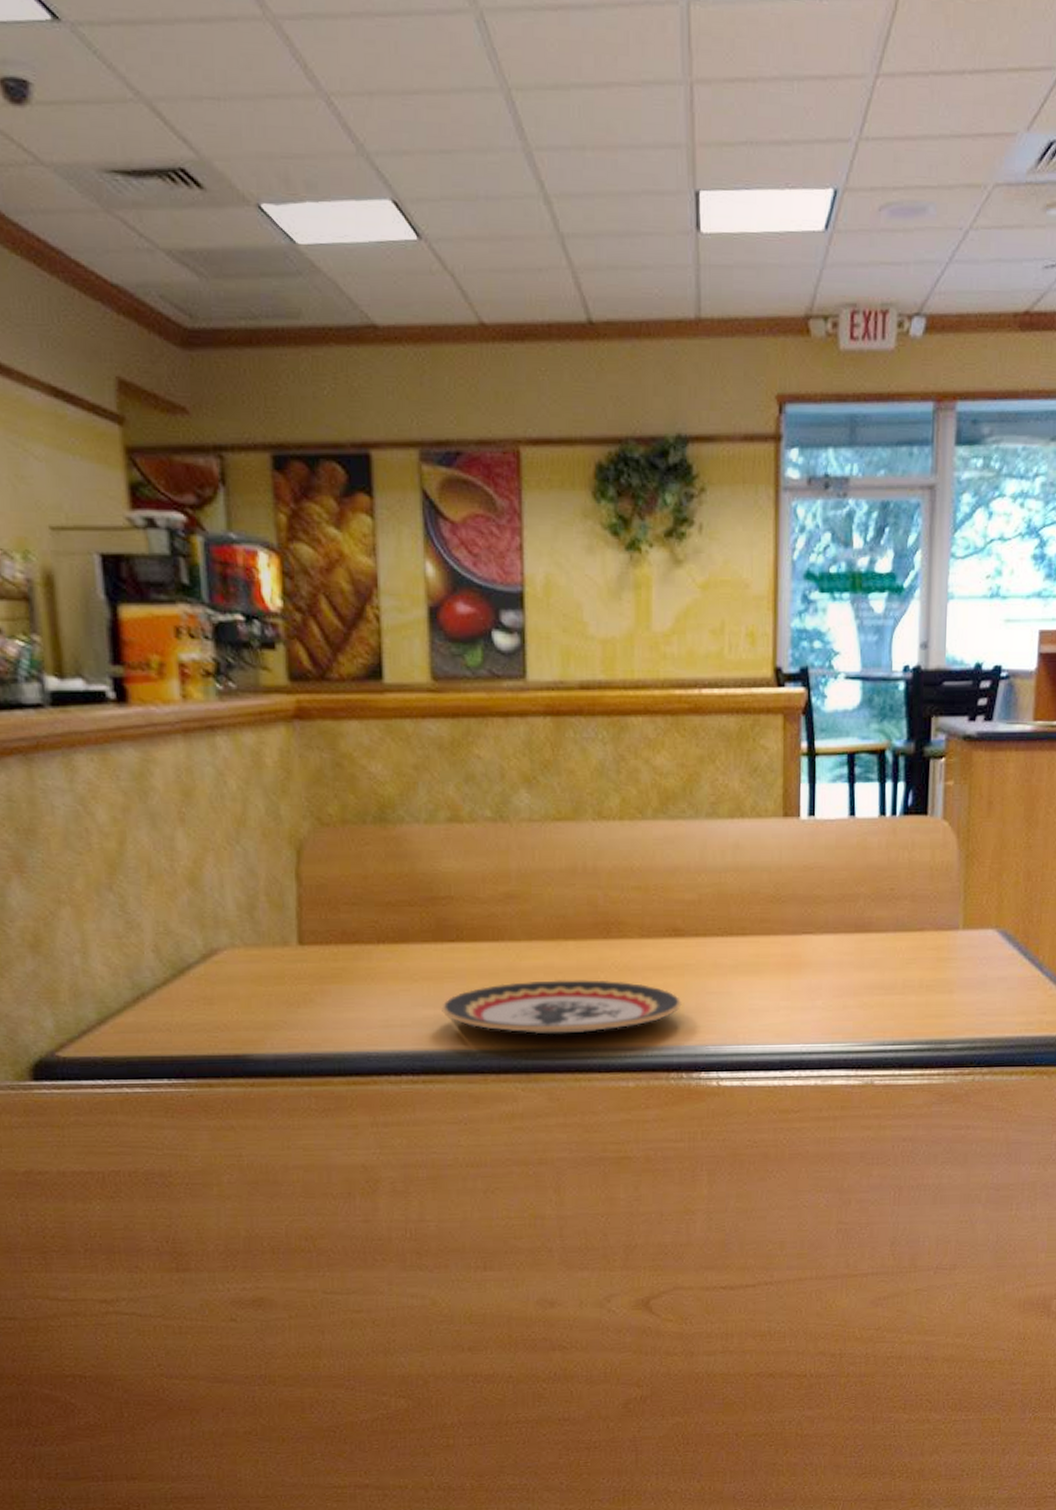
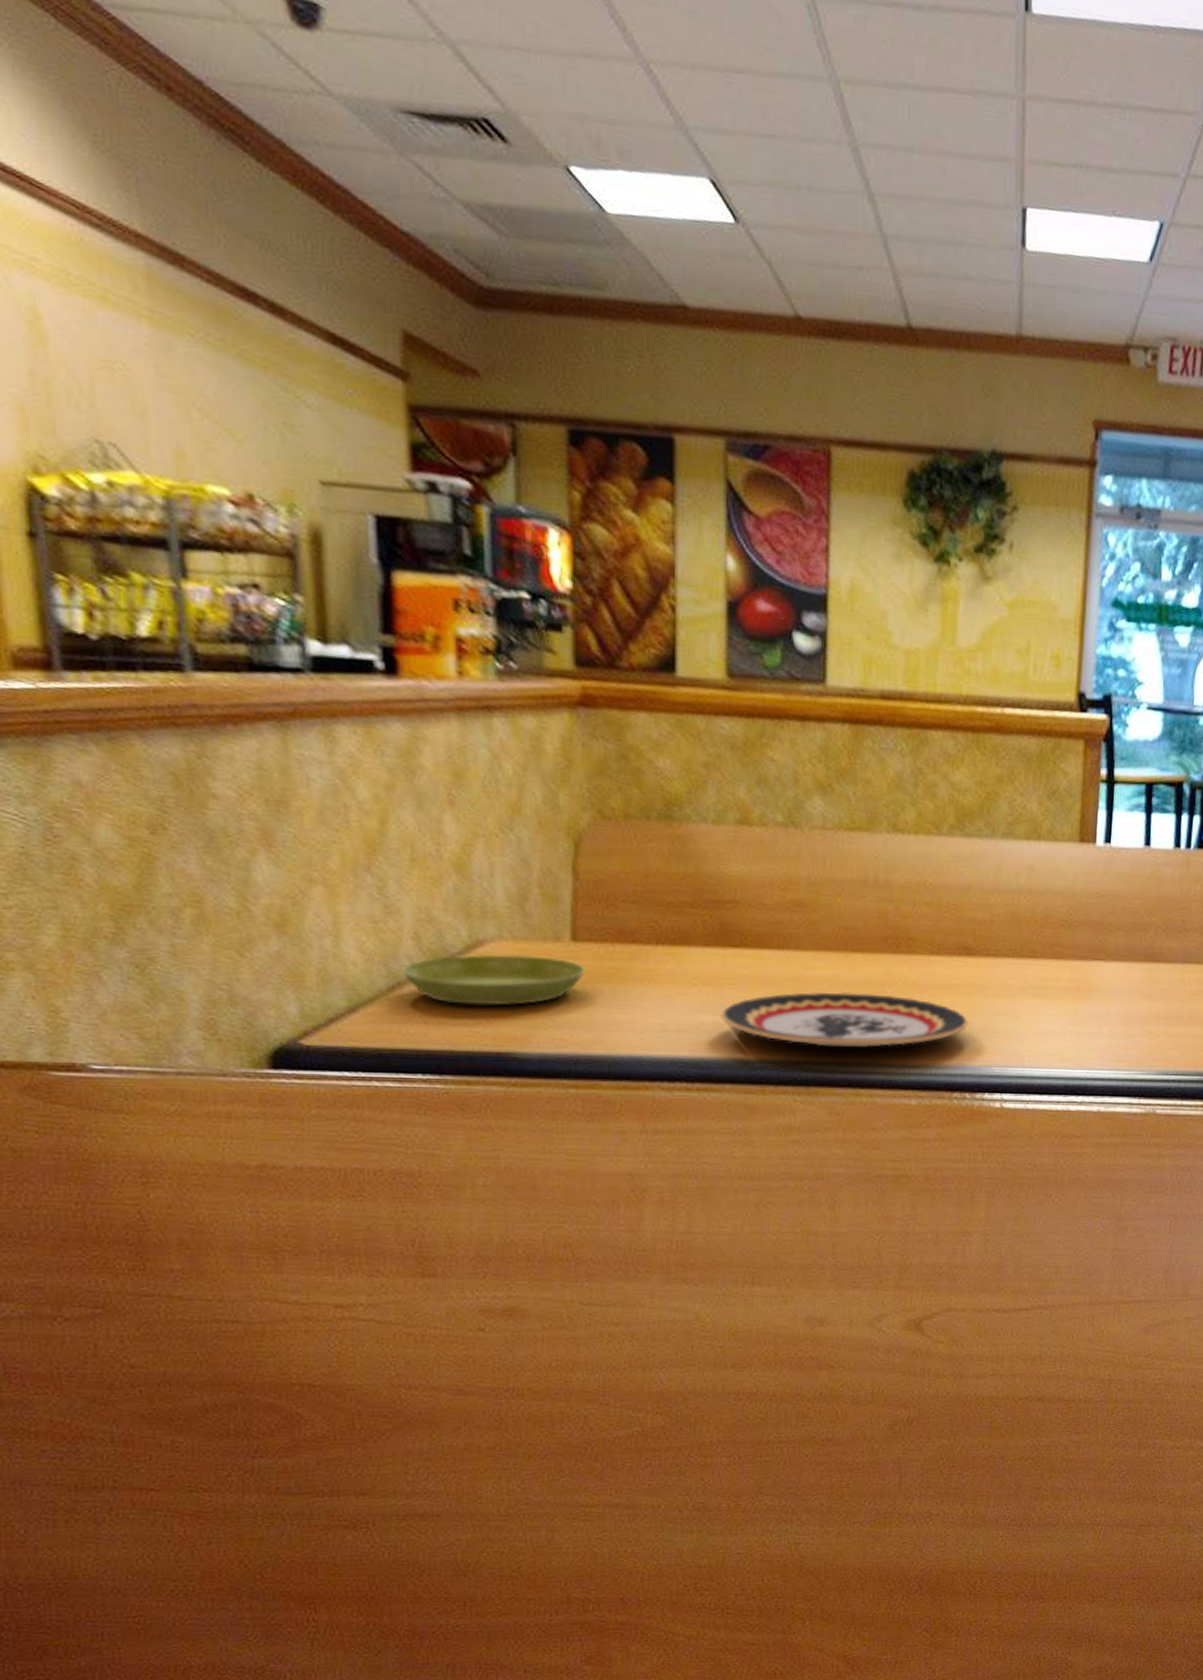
saucer: none [146,961,312,1011] -> present [403,954,585,1006]

